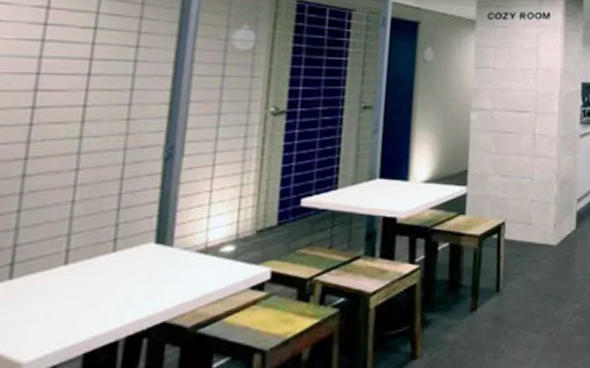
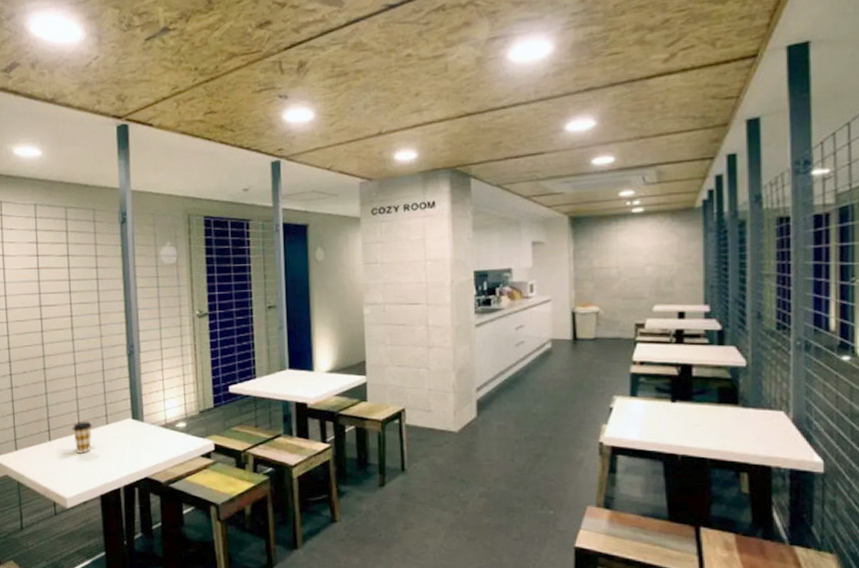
coffee cup: none [53,248,90,297] -> present [72,421,93,455]

